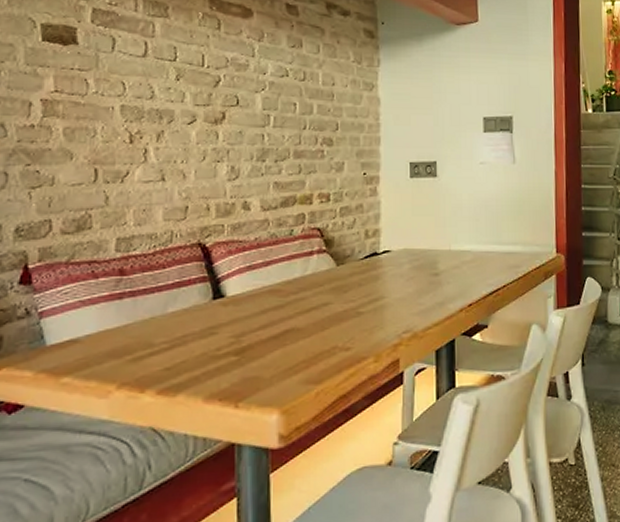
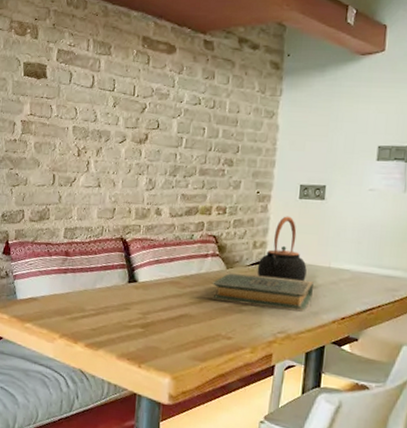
hardback book: none [320,268,435,306] -> present [211,272,314,312]
teapot: none [372,198,427,271] -> present [257,216,307,282]

